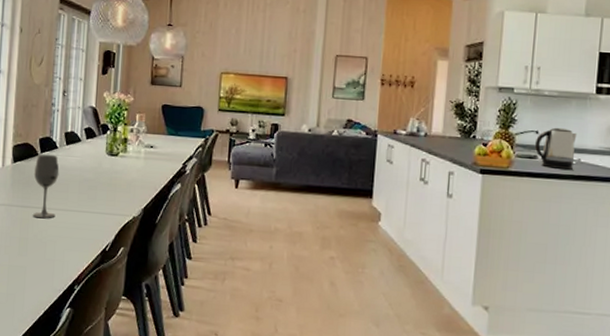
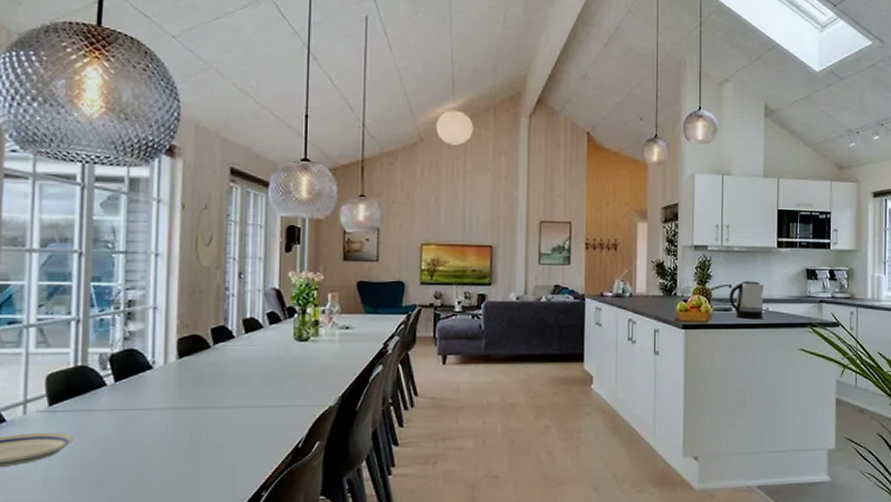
wine glass: present [32,154,59,219] -> none [205,345,238,420]

